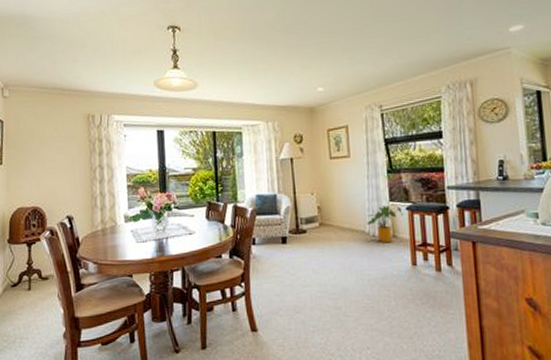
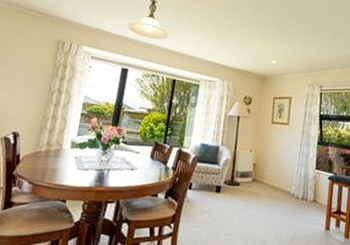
house plant: present [367,206,403,243] -> none [293,172,325,207]

